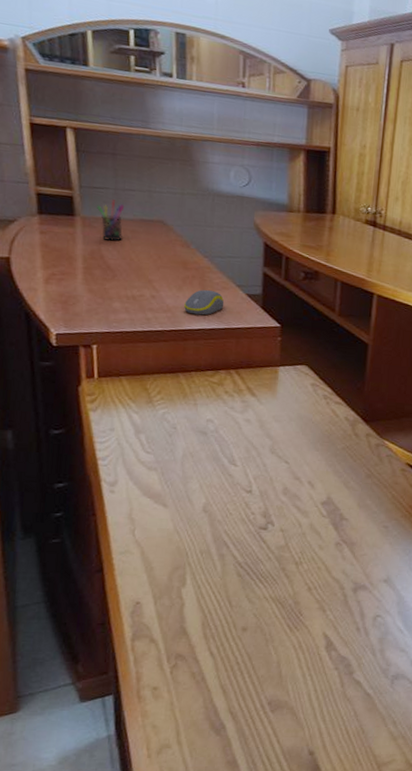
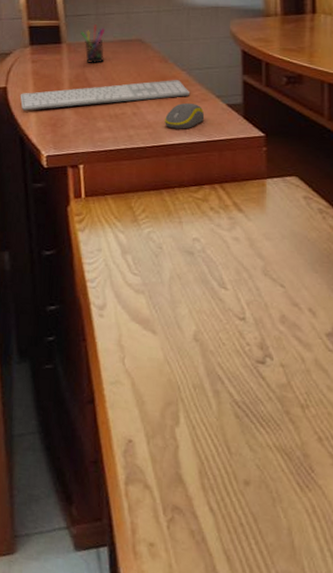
keyboard: none [25,265,212,285] -> present [20,80,191,111]

